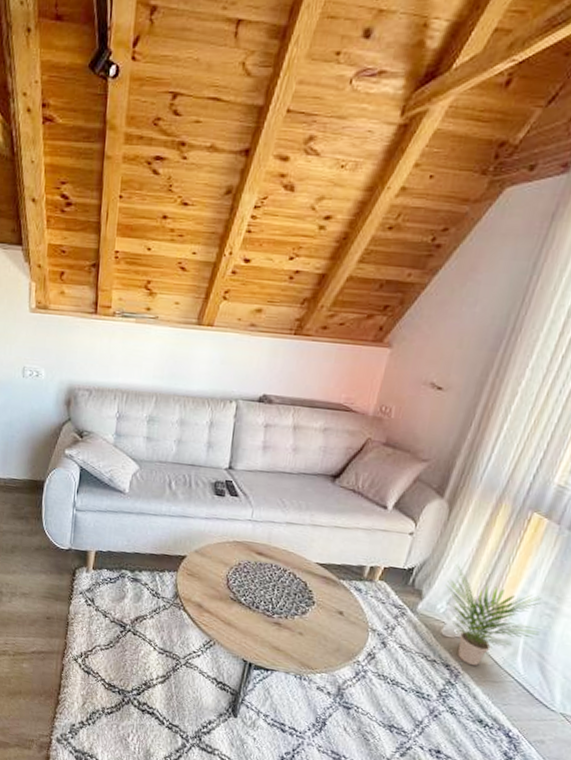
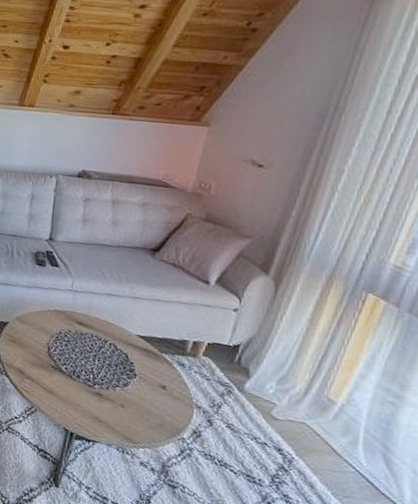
potted plant: present [445,565,542,666] -> none [274,344,383,453]

